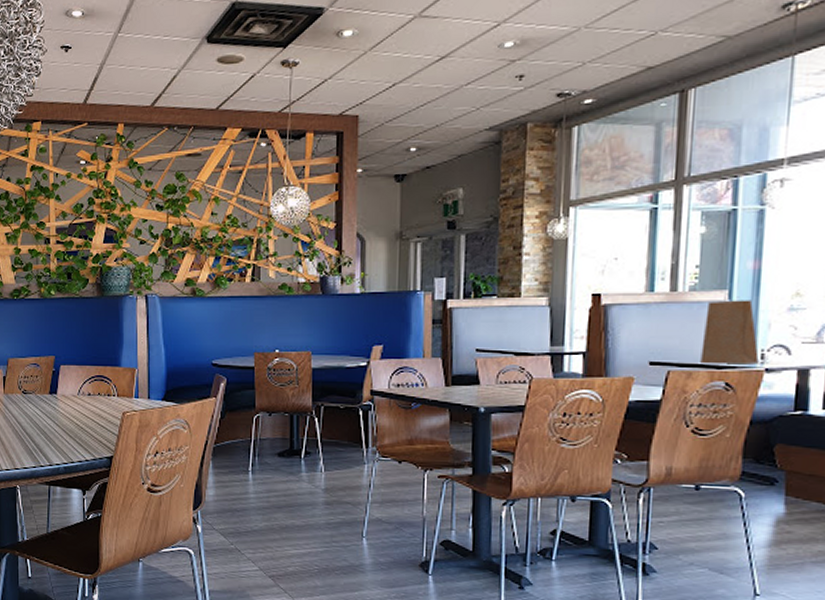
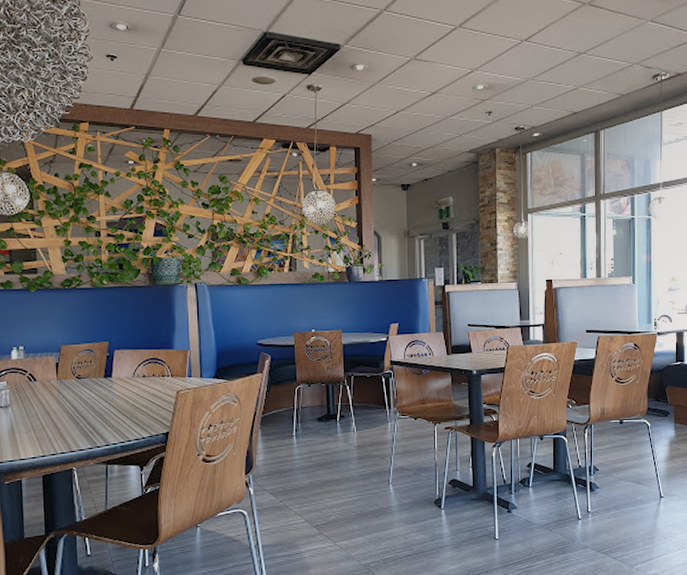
paper bag: present [700,300,759,365] -> none [618,283,653,331]

